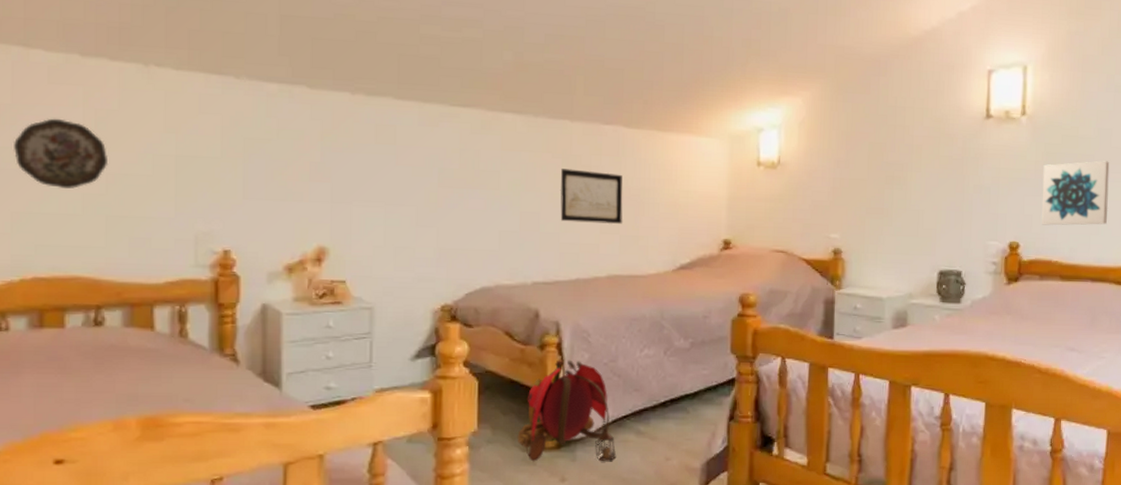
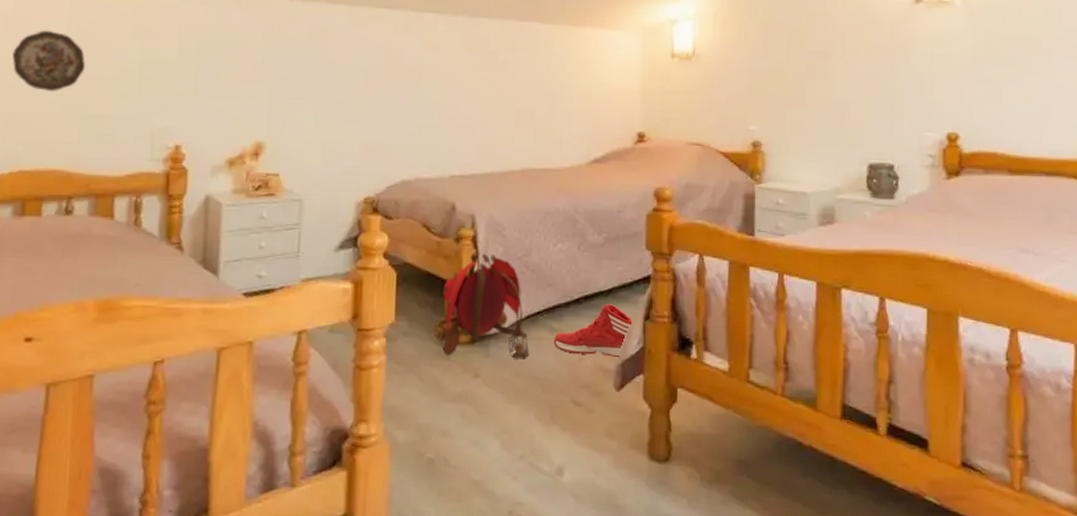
wall art: present [560,169,623,224] -> none [477,65,538,118]
sneaker: none [640,407,718,457] -> present [553,304,634,358]
wall art: present [1042,161,1110,226] -> none [983,44,1062,115]

